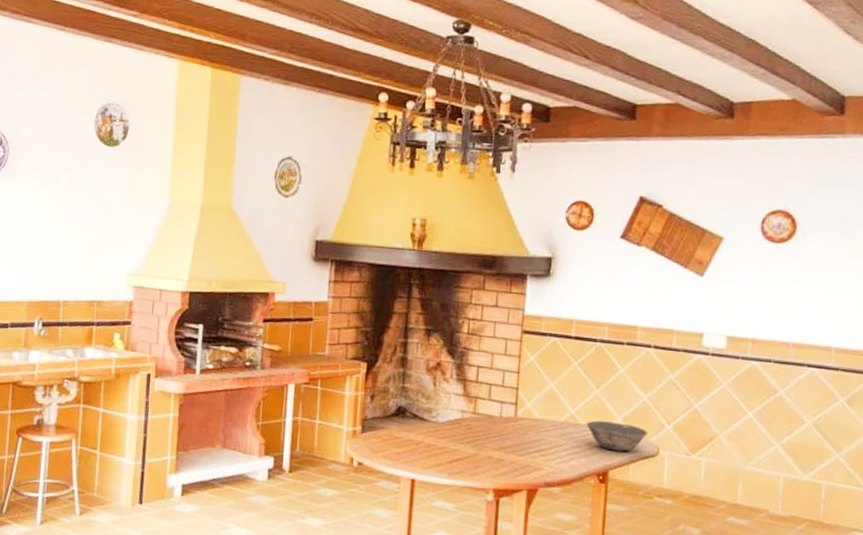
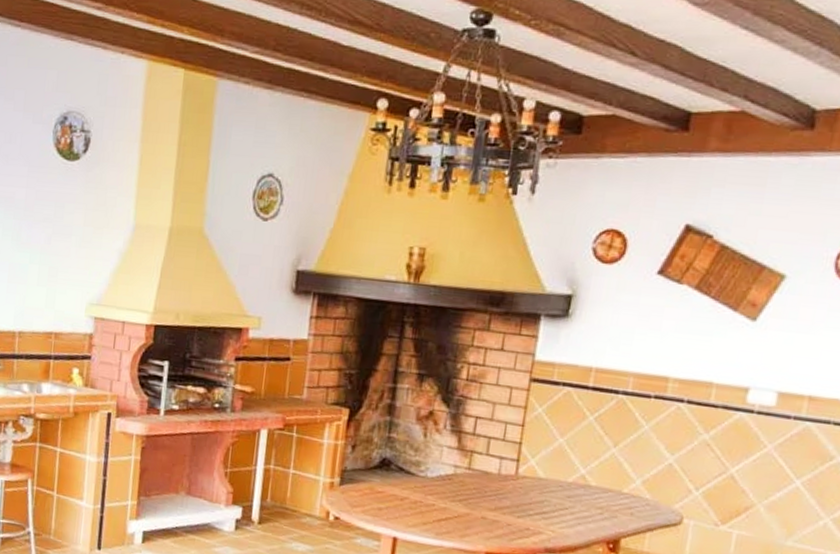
bowl: present [586,420,647,452] -> none [598,482,671,519]

